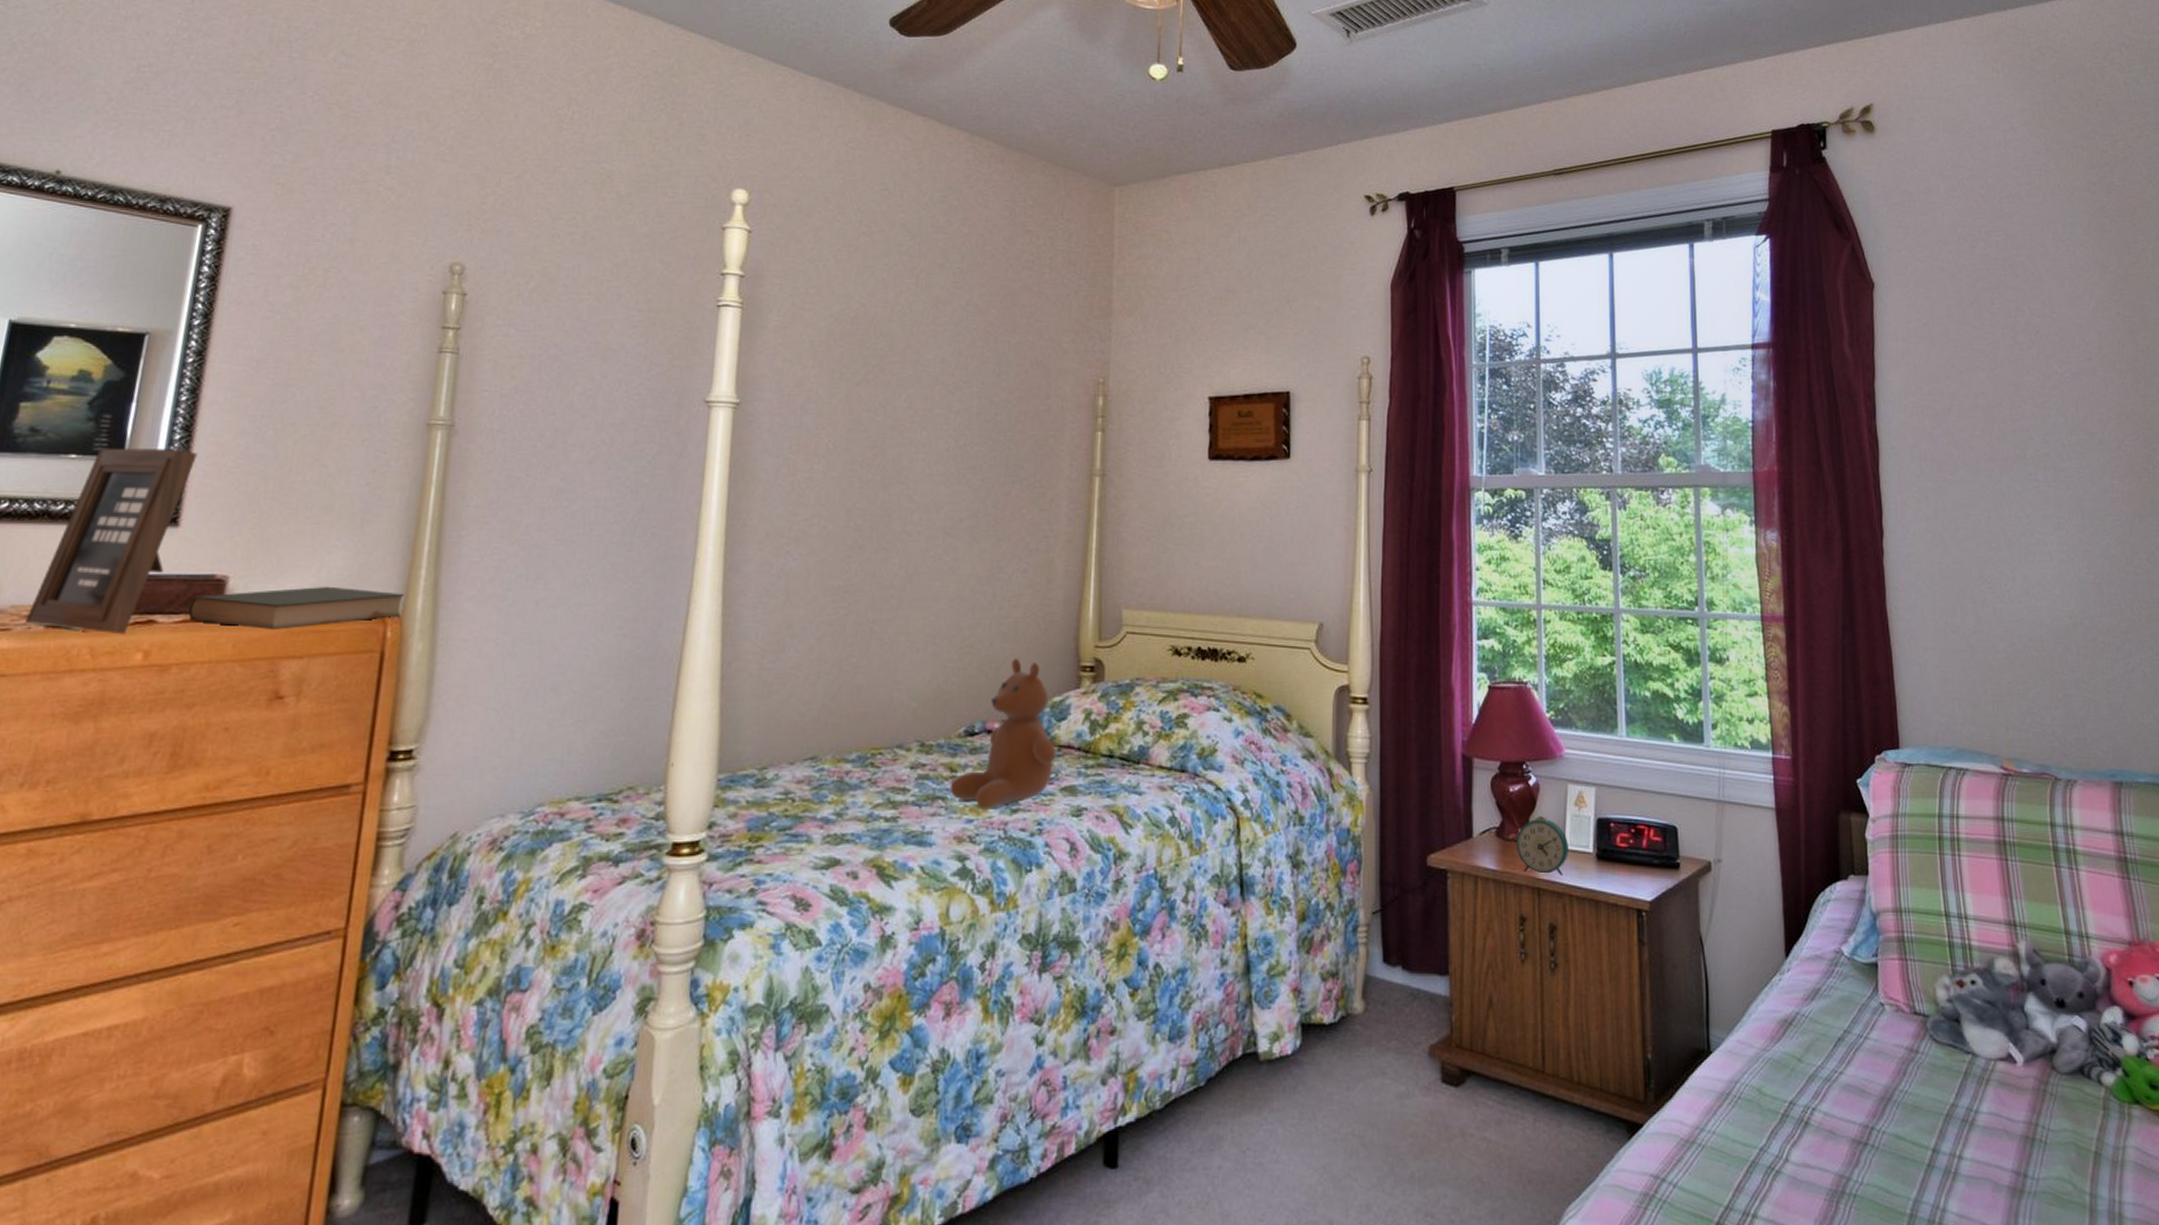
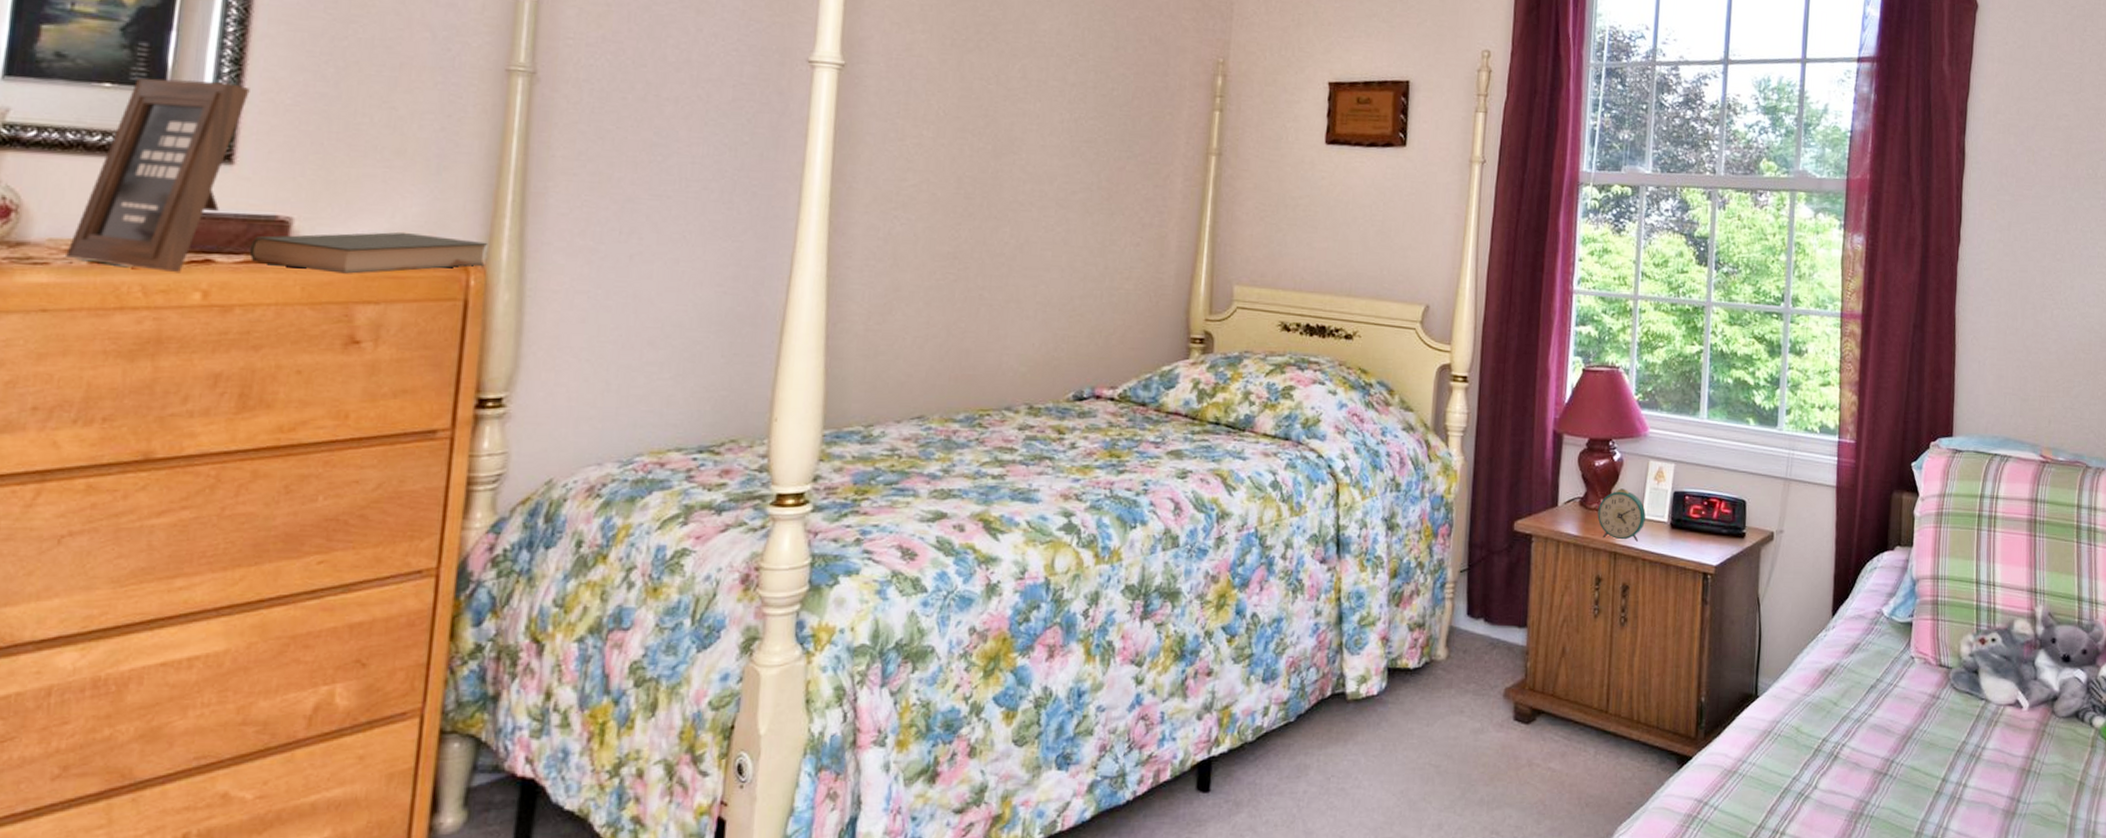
teddy bear: present [949,658,1056,810] -> none [1057,328,1164,470]

